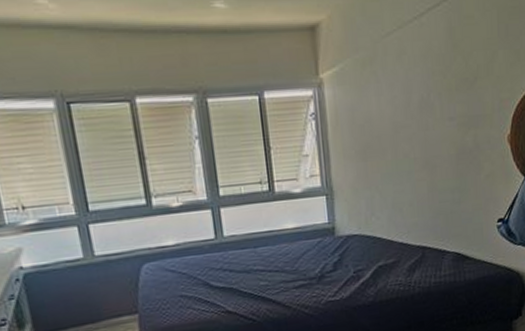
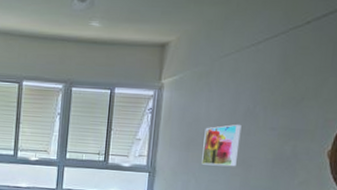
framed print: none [380,119,420,174] -> present [201,124,242,167]

